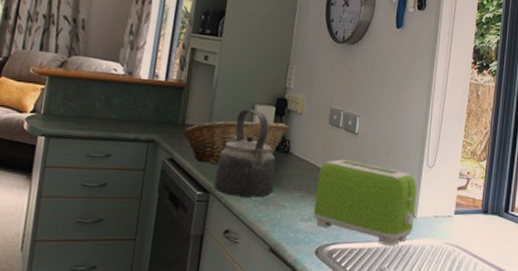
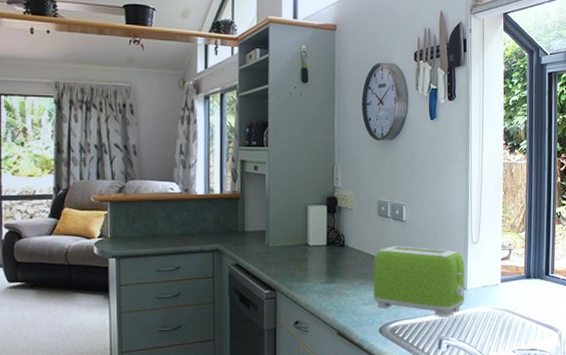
fruit basket: present [181,120,289,165] -> none [243,220,342,265]
kettle: present [214,109,276,198] -> none [279,211,335,291]

